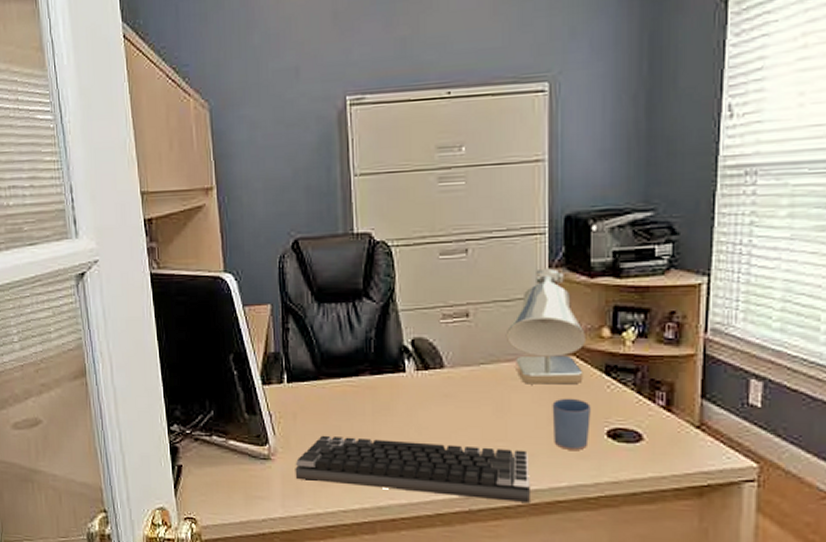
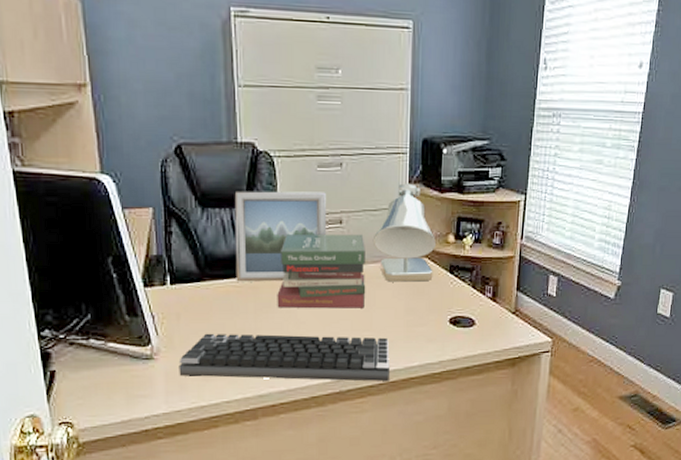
picture frame: none [350,282,452,382] -> present [234,191,327,282]
books: none [396,328,499,414] -> present [277,234,366,309]
mug: present [552,398,591,450] -> none [408,293,438,335]

